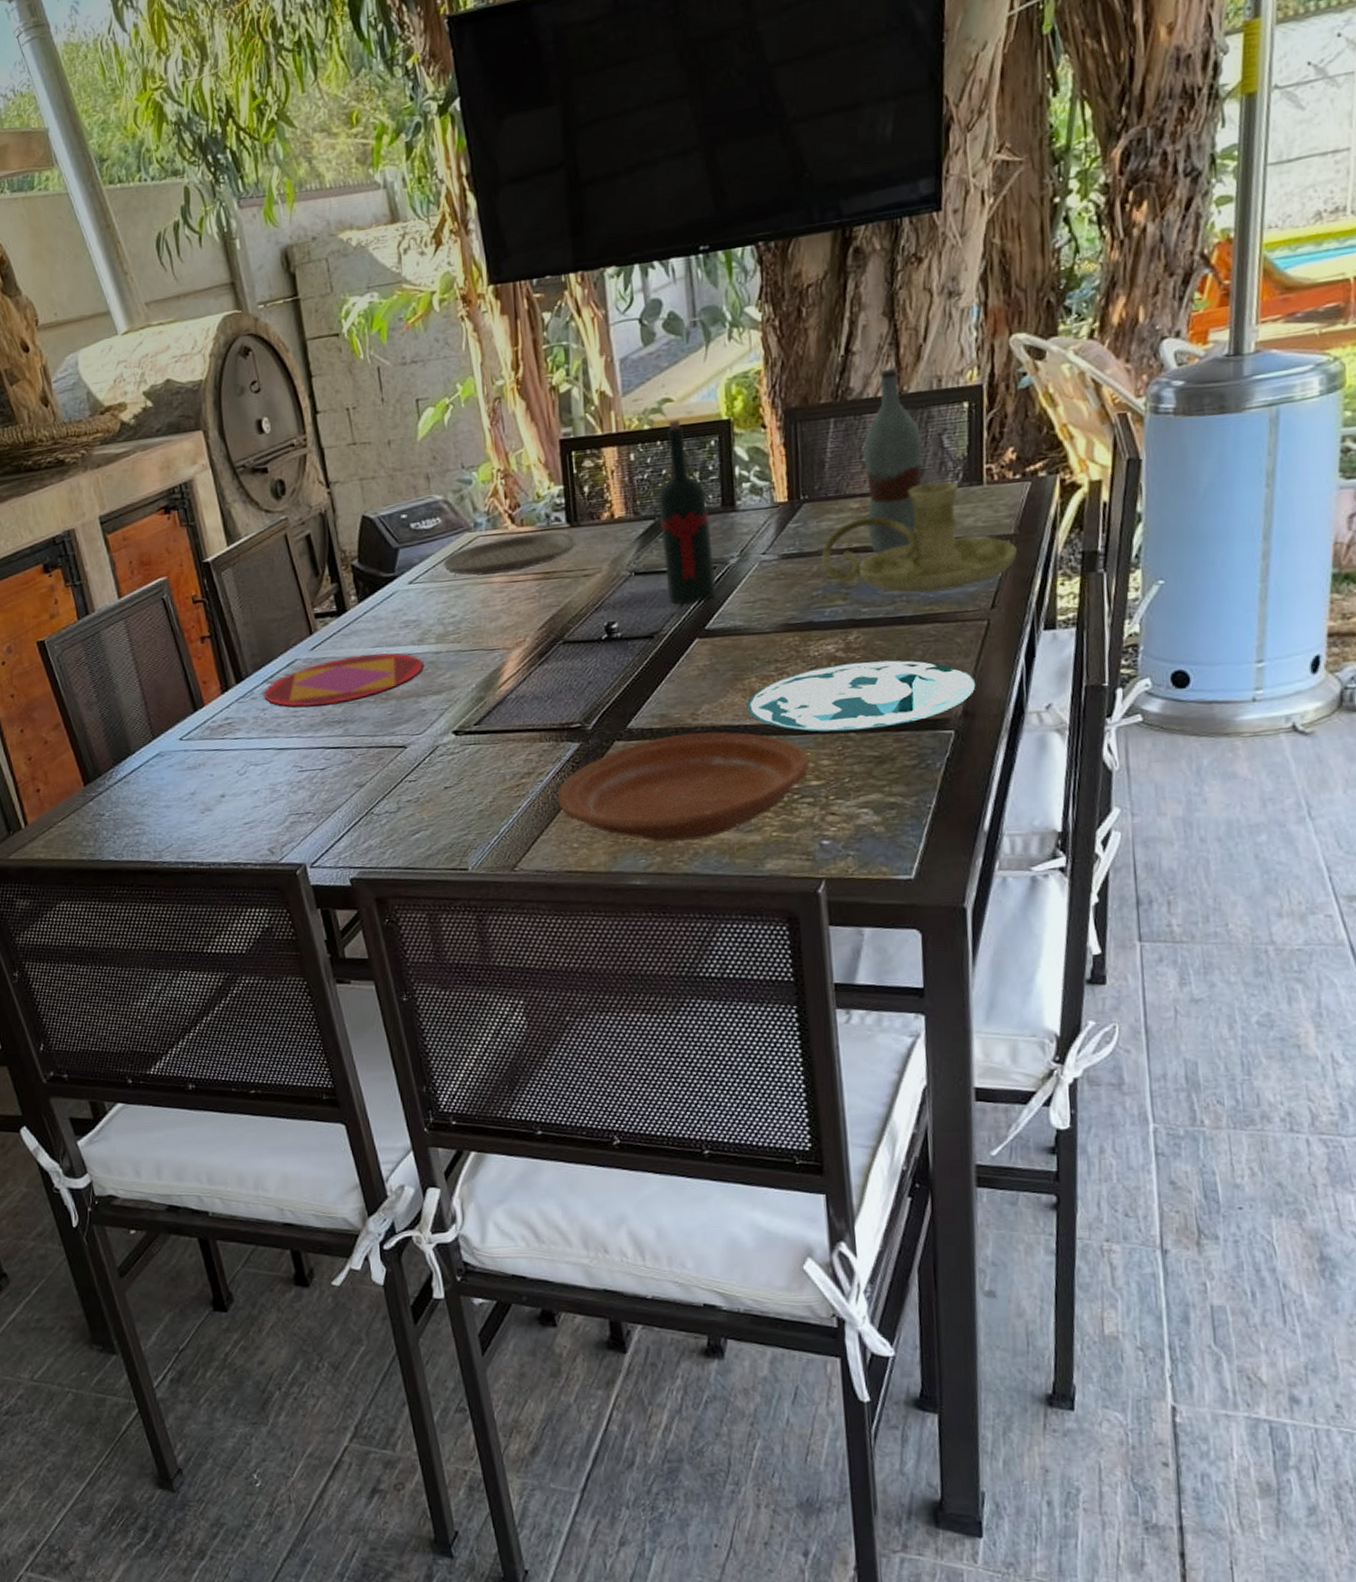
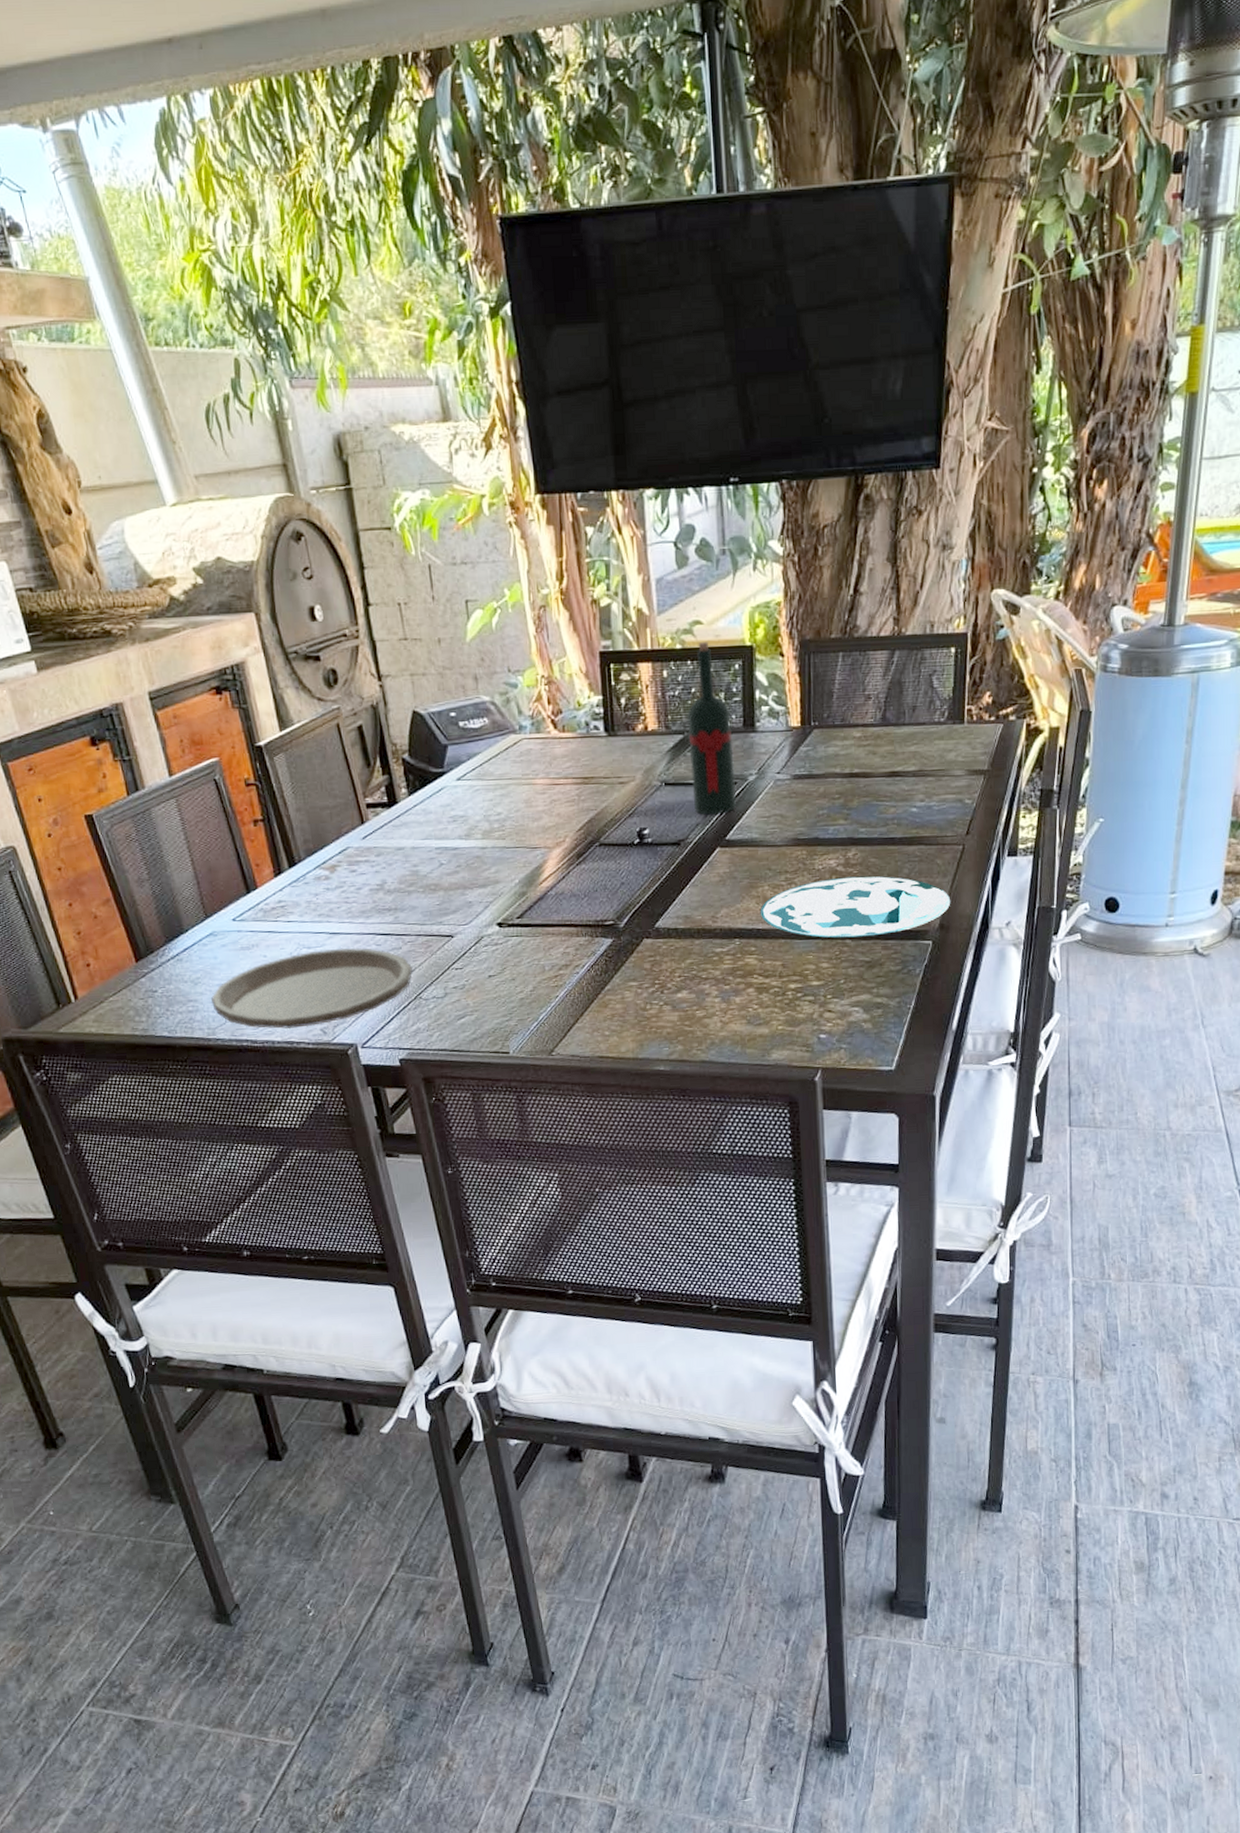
plate: none [158,762,364,850] -> present [211,947,413,1030]
plate: present [264,653,424,707] -> none [316,845,470,894]
plate: present [442,532,576,576] -> none [489,739,613,777]
plate: present [557,732,811,843] -> none [592,934,813,1033]
candle holder: present [821,481,1017,593] -> none [828,718,989,818]
bottle: present [863,368,923,553] -> none [866,610,916,779]

